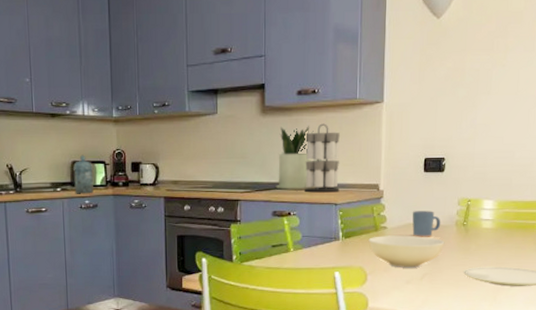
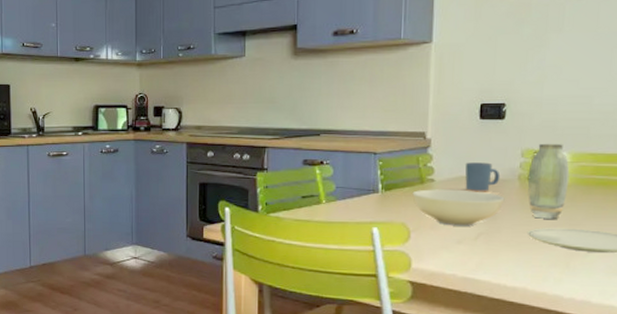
canister: present [72,155,94,194] -> none [94,99,116,138]
planter: present [275,126,316,191] -> none [307,69,353,138]
spice rack: present [305,123,340,193] -> none [339,66,381,140]
vase: none [463,192,496,259] -> present [528,143,570,219]

